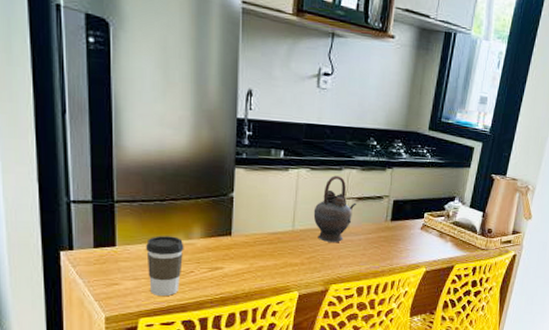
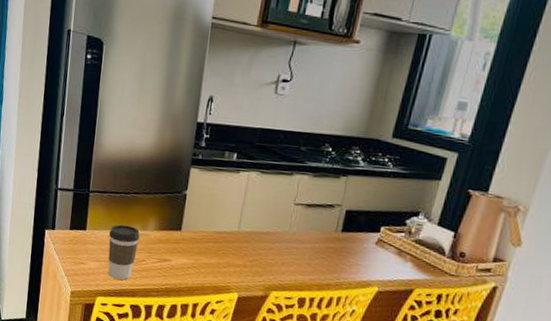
teapot: present [313,175,357,242] -> none [259,180,306,248]

